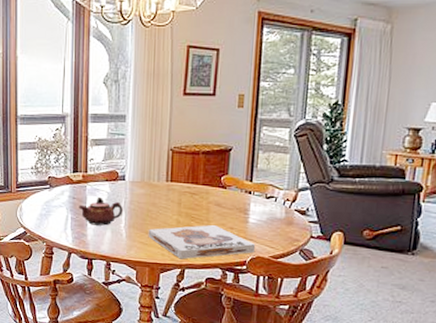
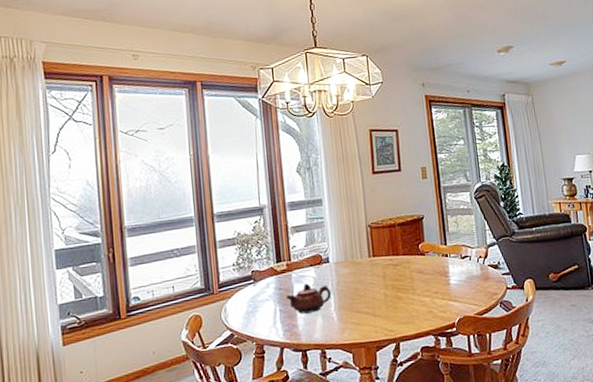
board game: present [148,224,256,260] -> none [358,291,462,333]

